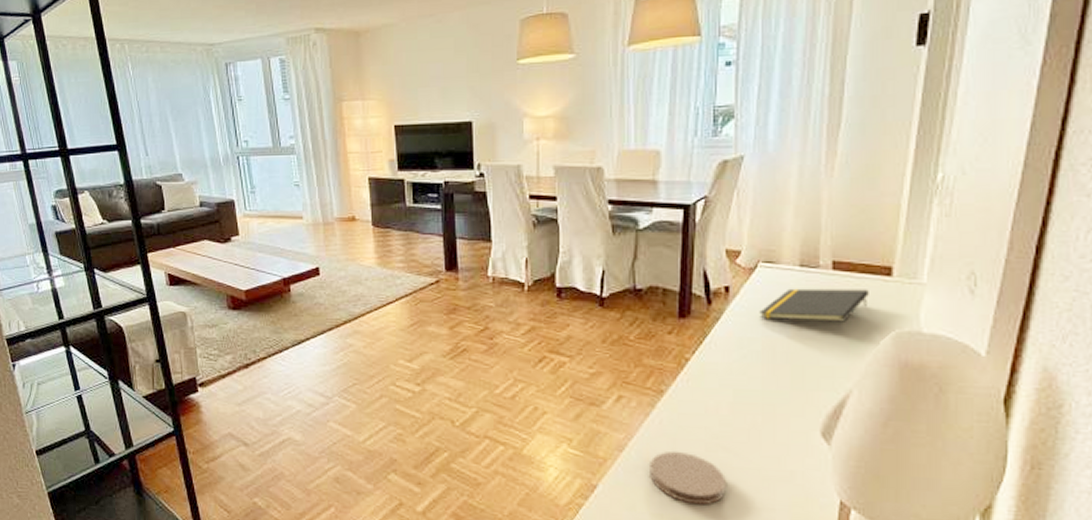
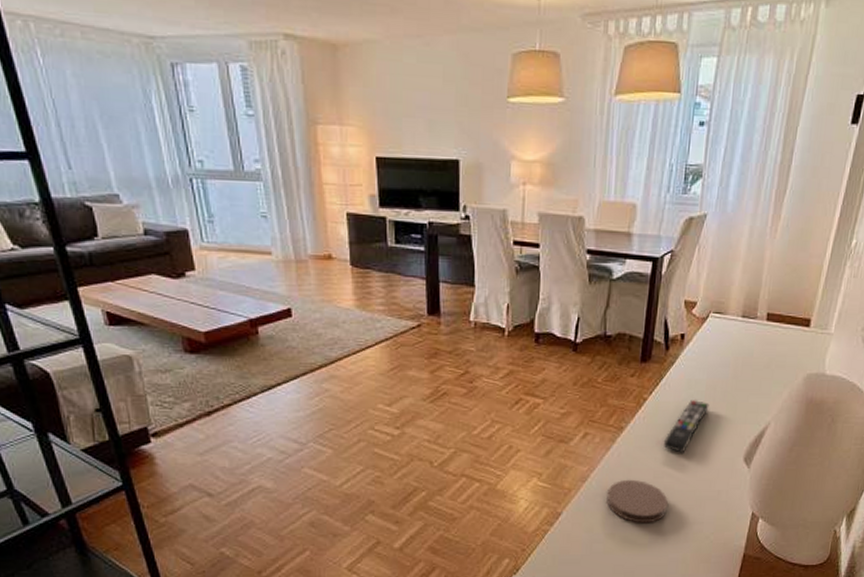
remote control: none [713,360,769,423] -> present [663,399,709,453]
notepad: present [760,288,869,322] -> none [706,336,792,366]

